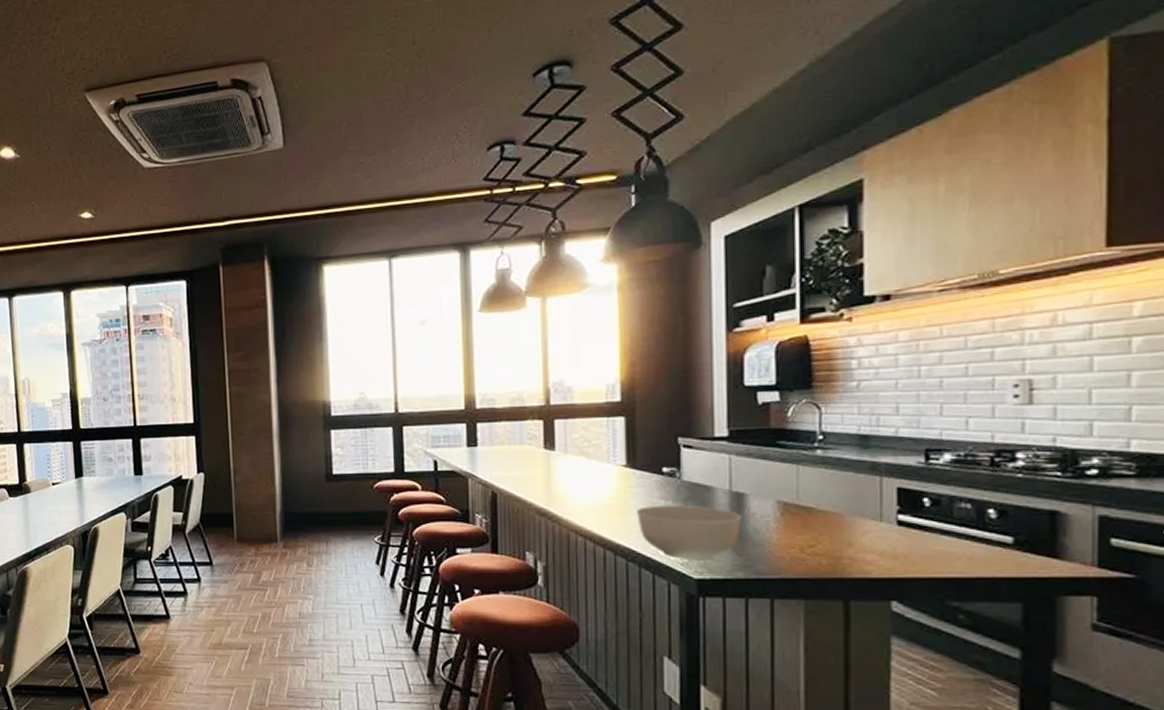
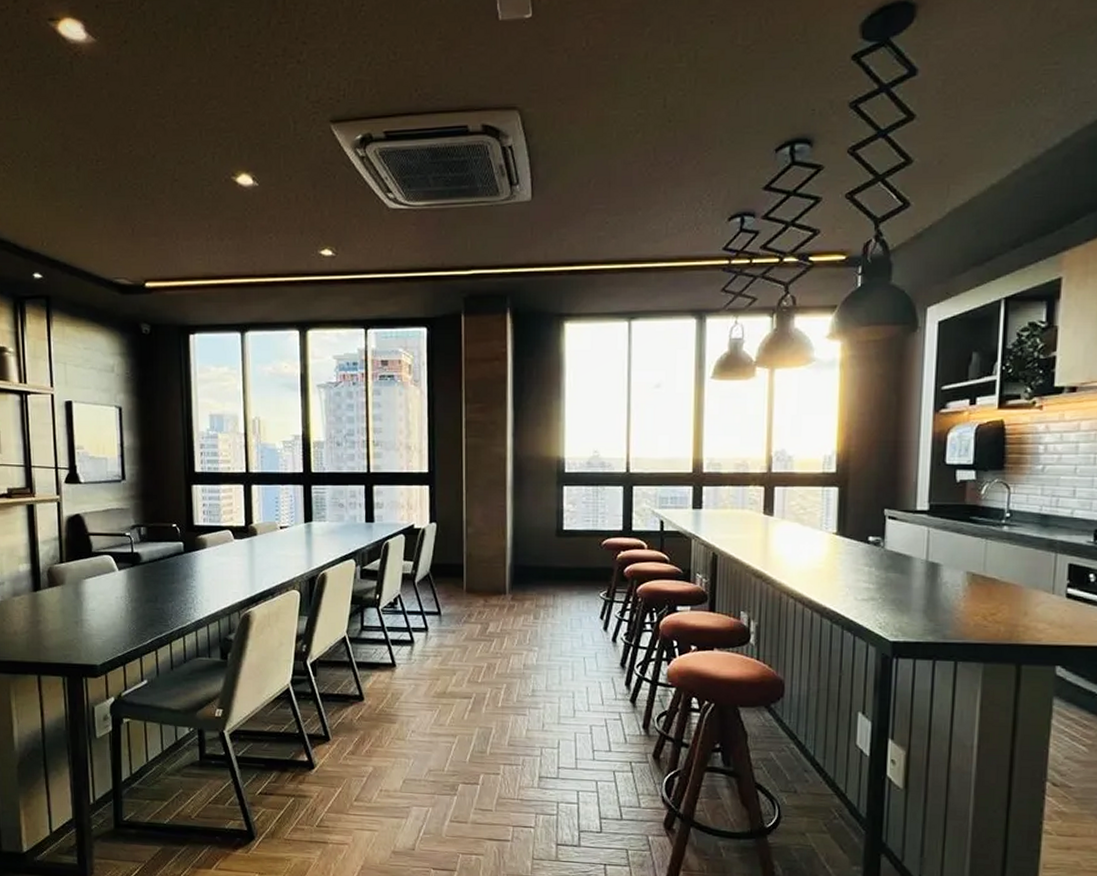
bowl: present [637,506,742,561] -> none [843,572,936,625]

